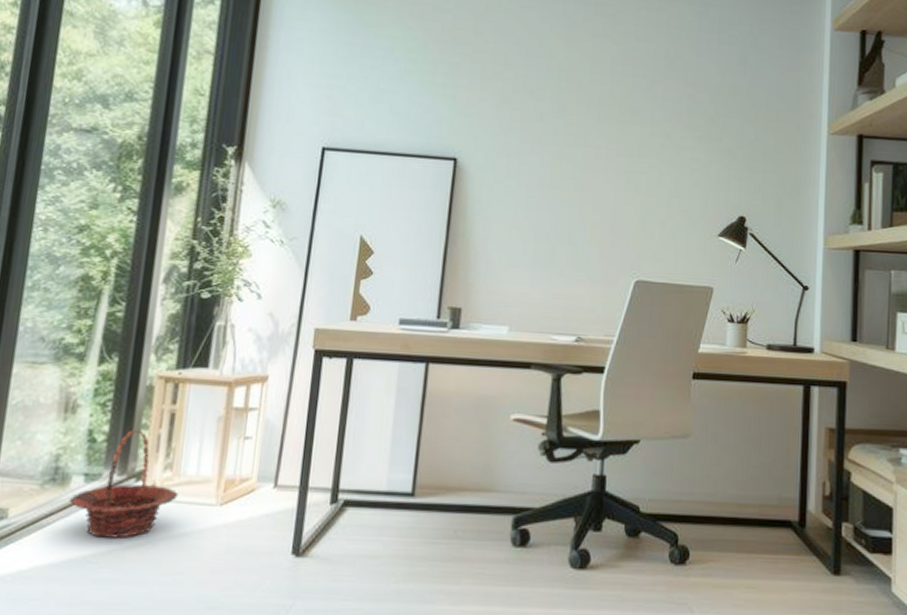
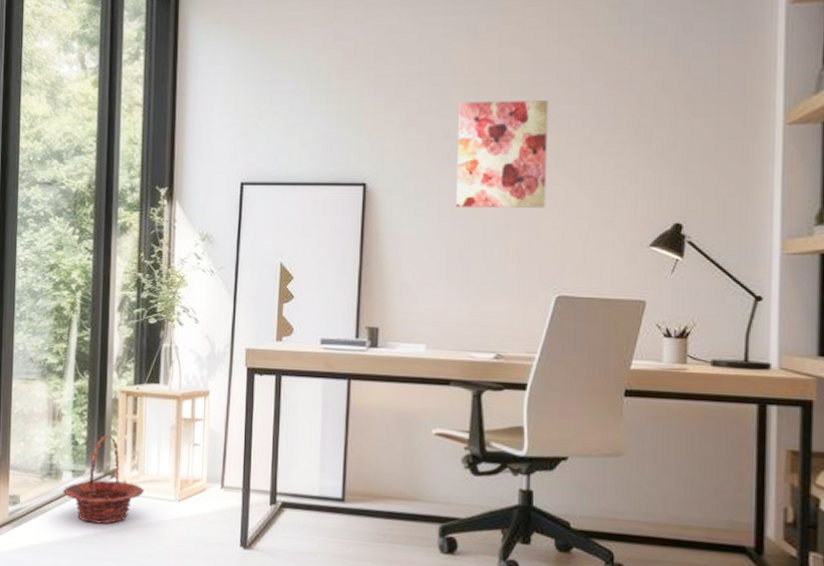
wall art: none [545,86,635,195] -> present [456,100,549,208]

